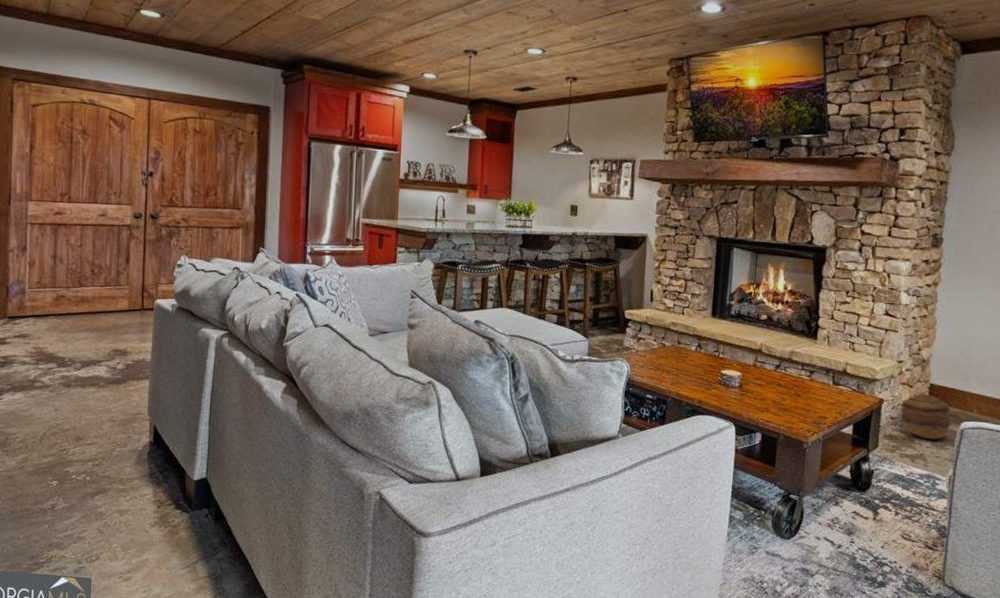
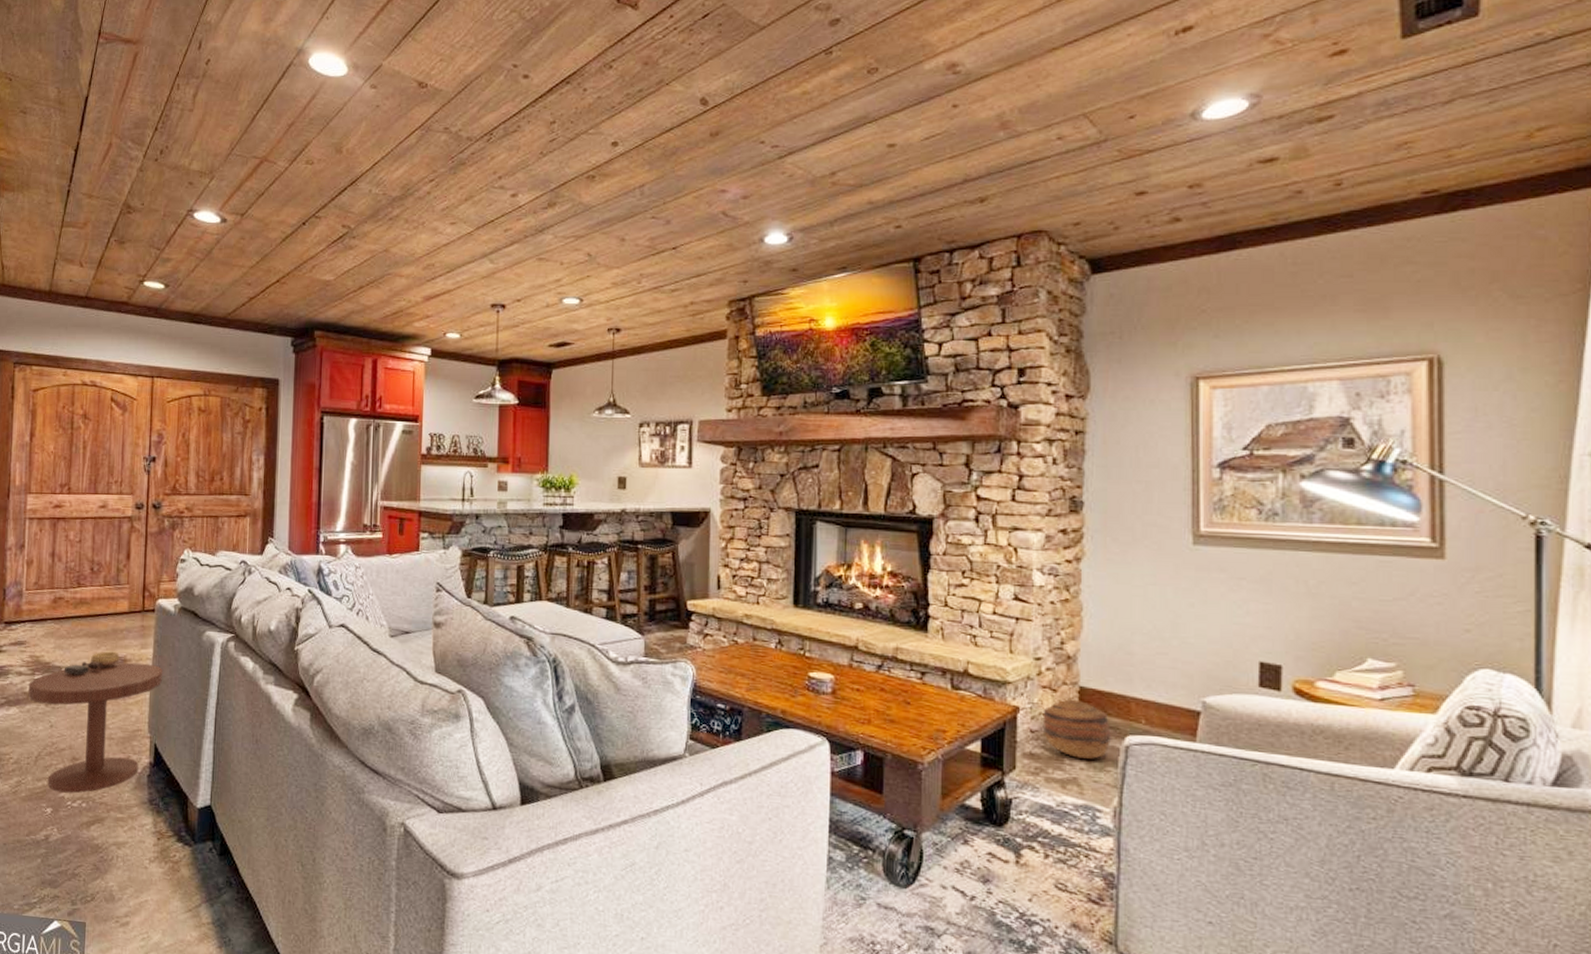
side table: none [33,344,161,535] -> present [28,651,162,871]

